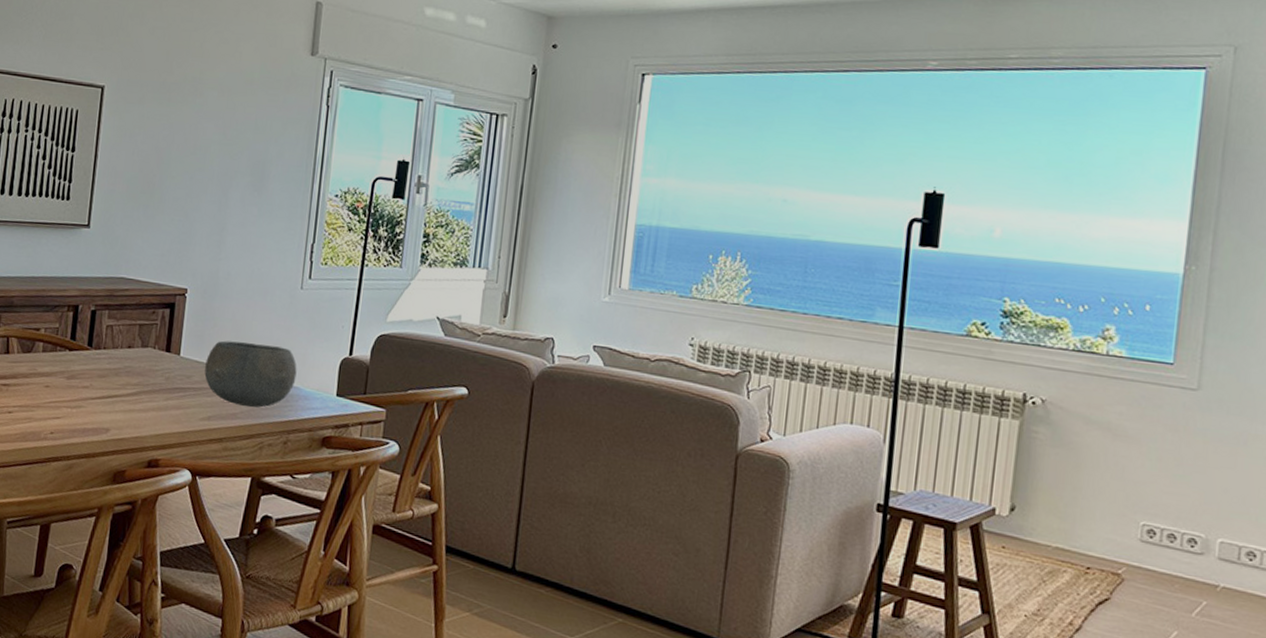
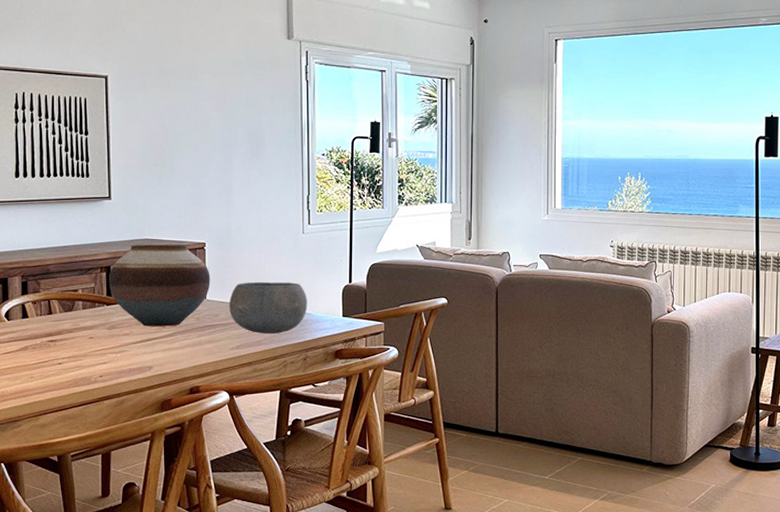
vase: none [74,282,188,384] -> present [108,244,210,327]

